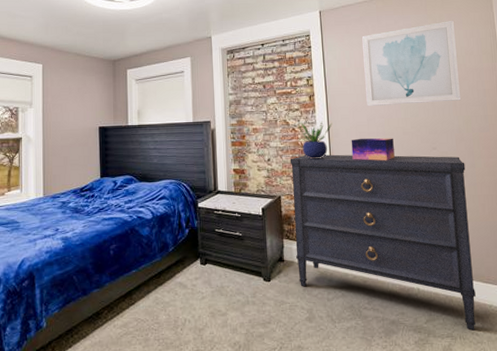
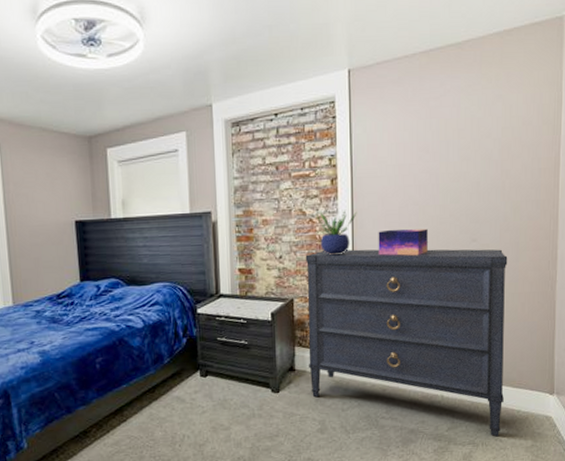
wall art: present [362,20,462,107] -> none [399,80,514,192]

